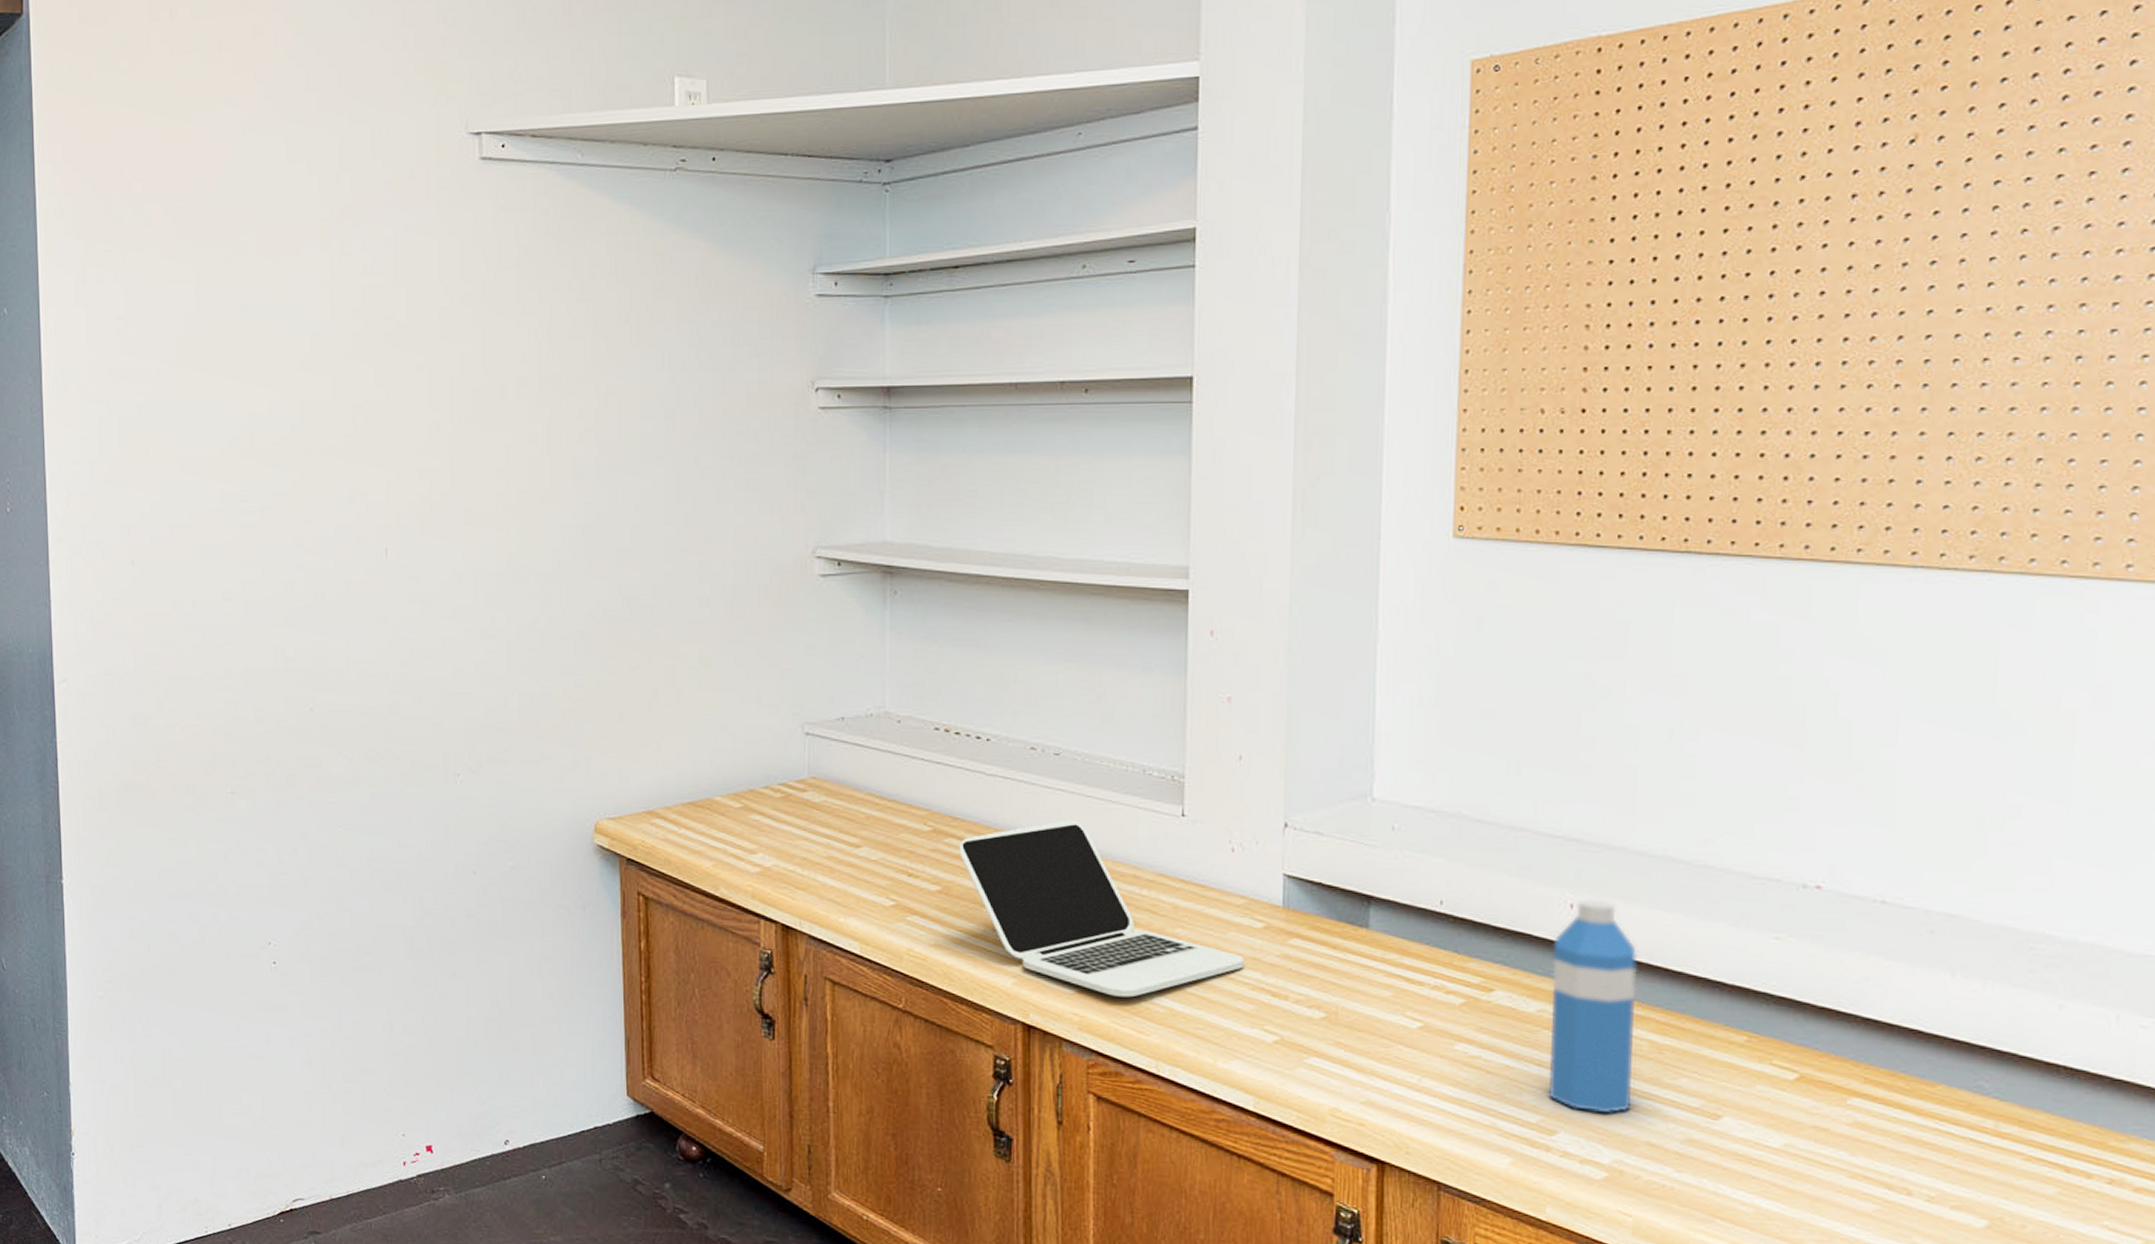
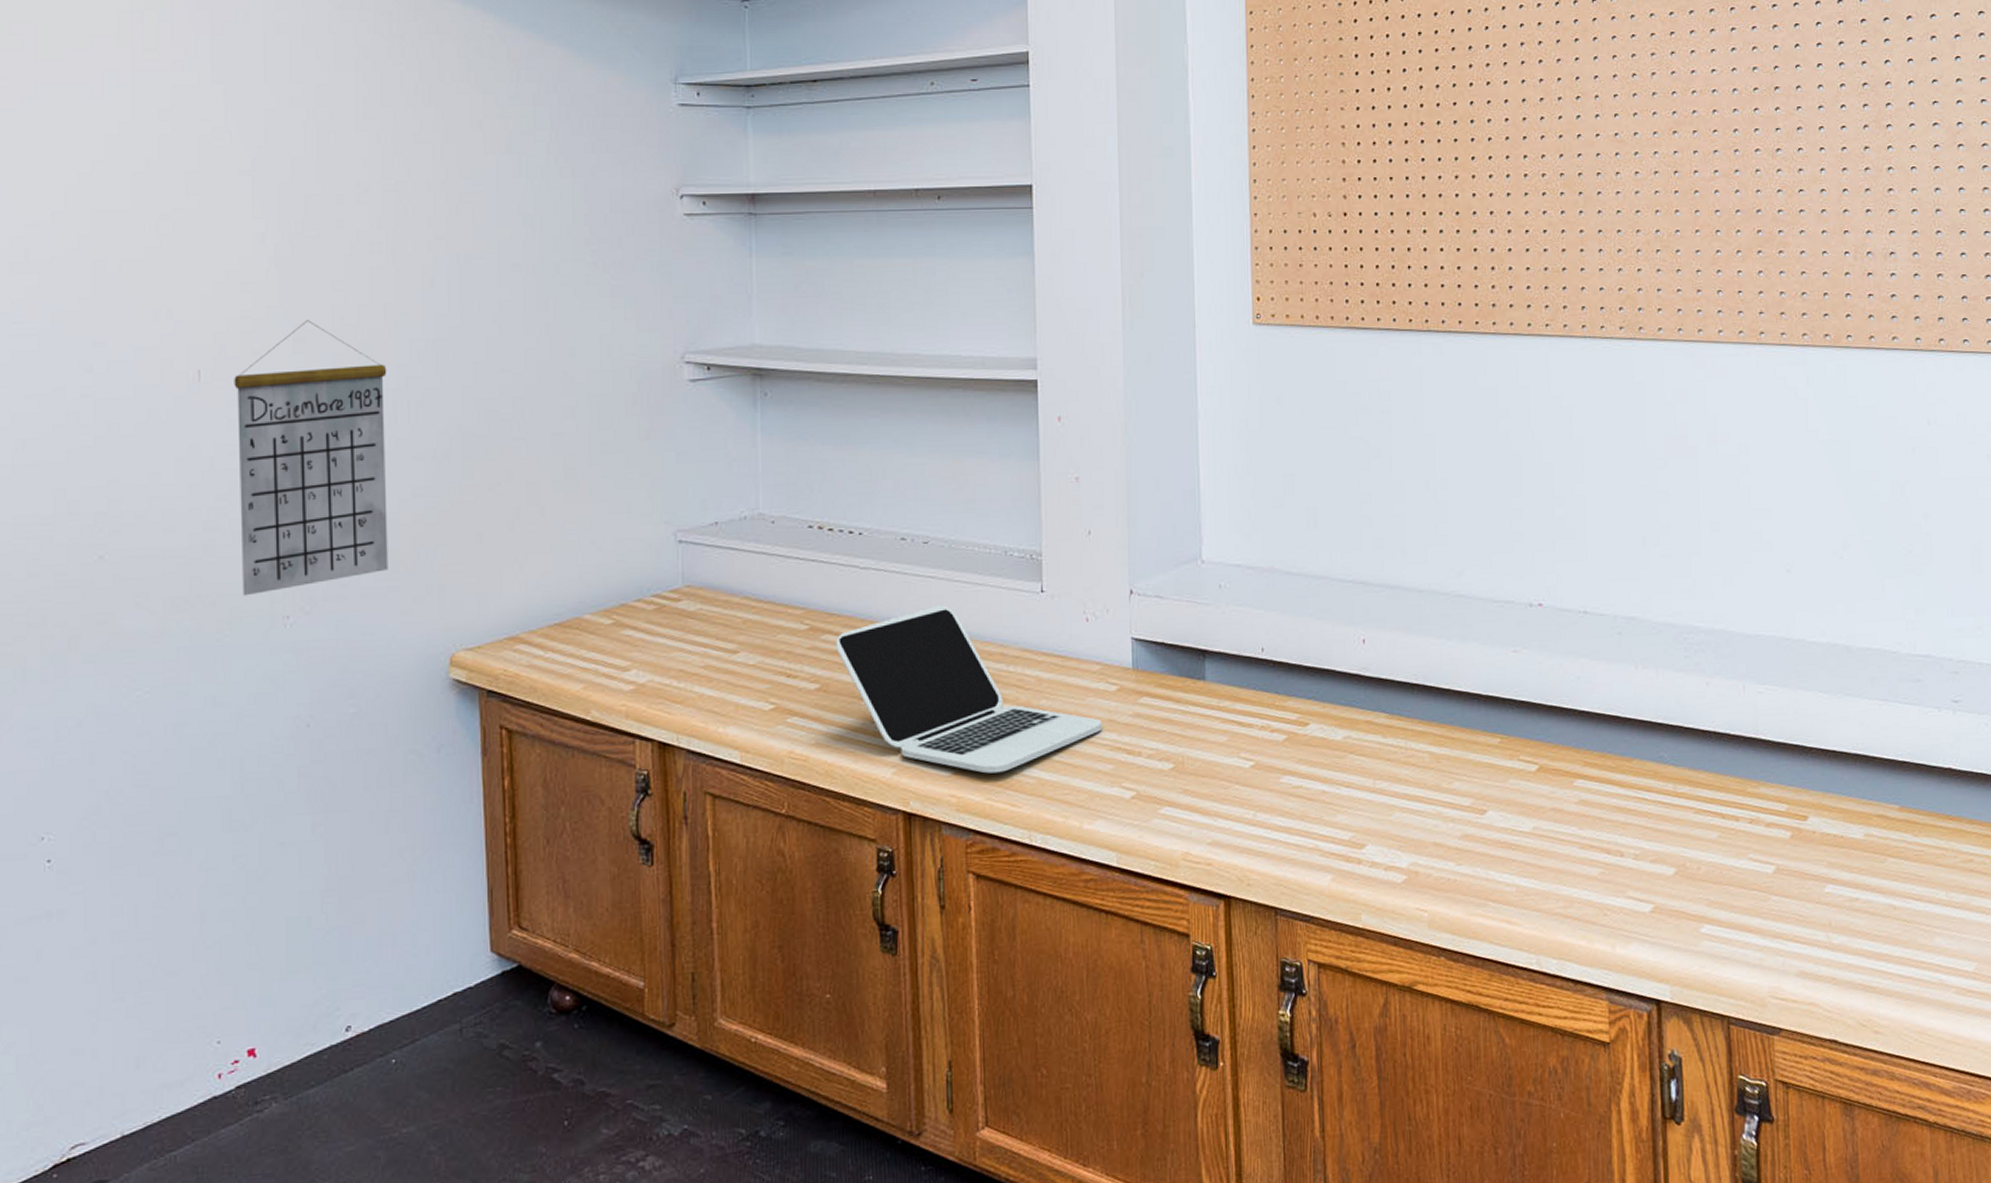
calendar: none [414,505,543,753] -> present [234,320,388,596]
water bottle: present [1548,898,1637,1114] -> none [1352,632,1420,823]

